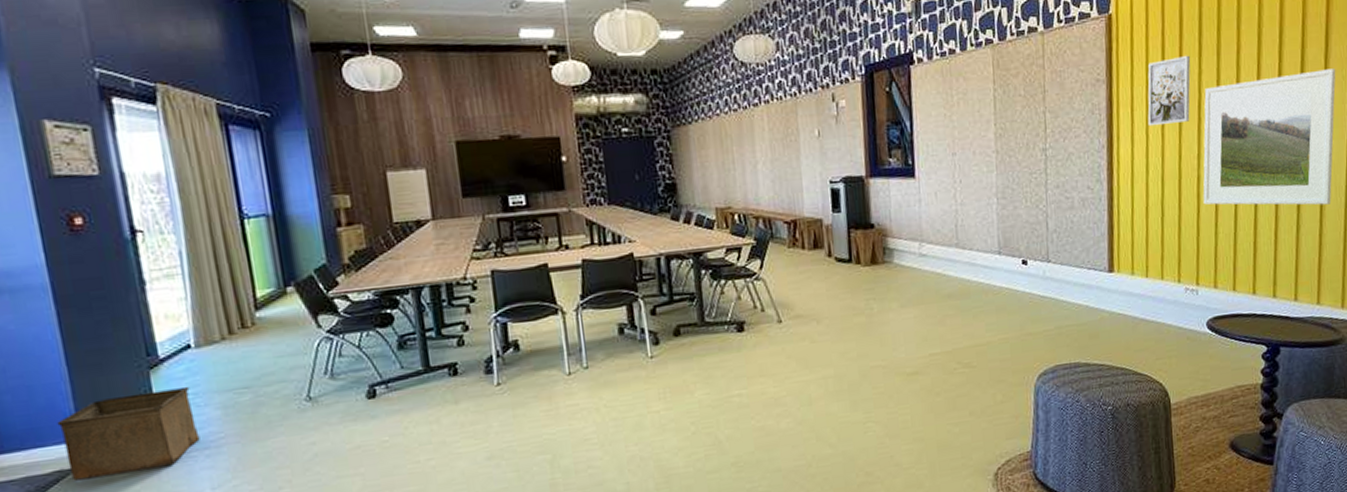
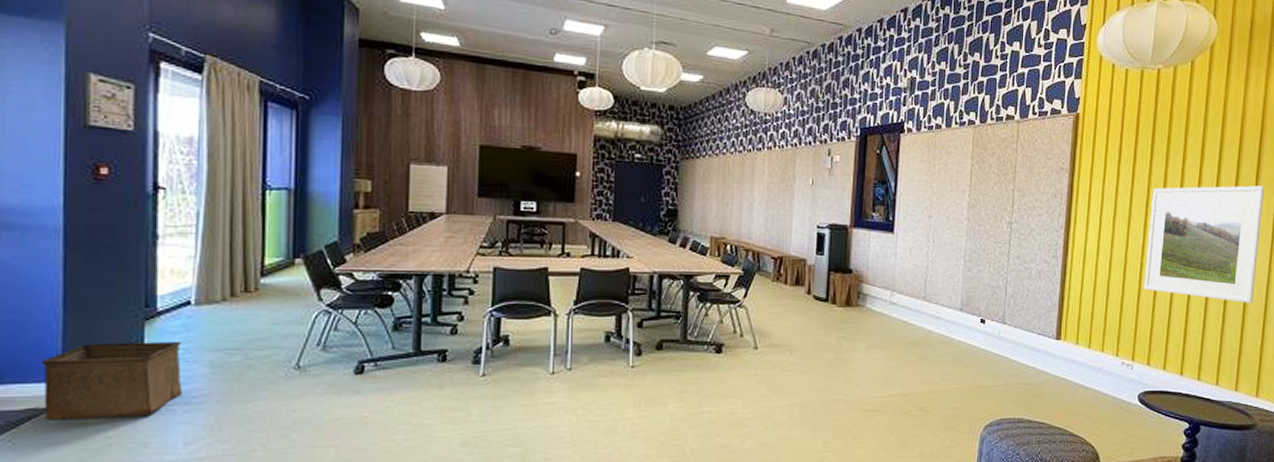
wall art: present [1147,55,1191,127] -> none [1102,157,1143,215]

